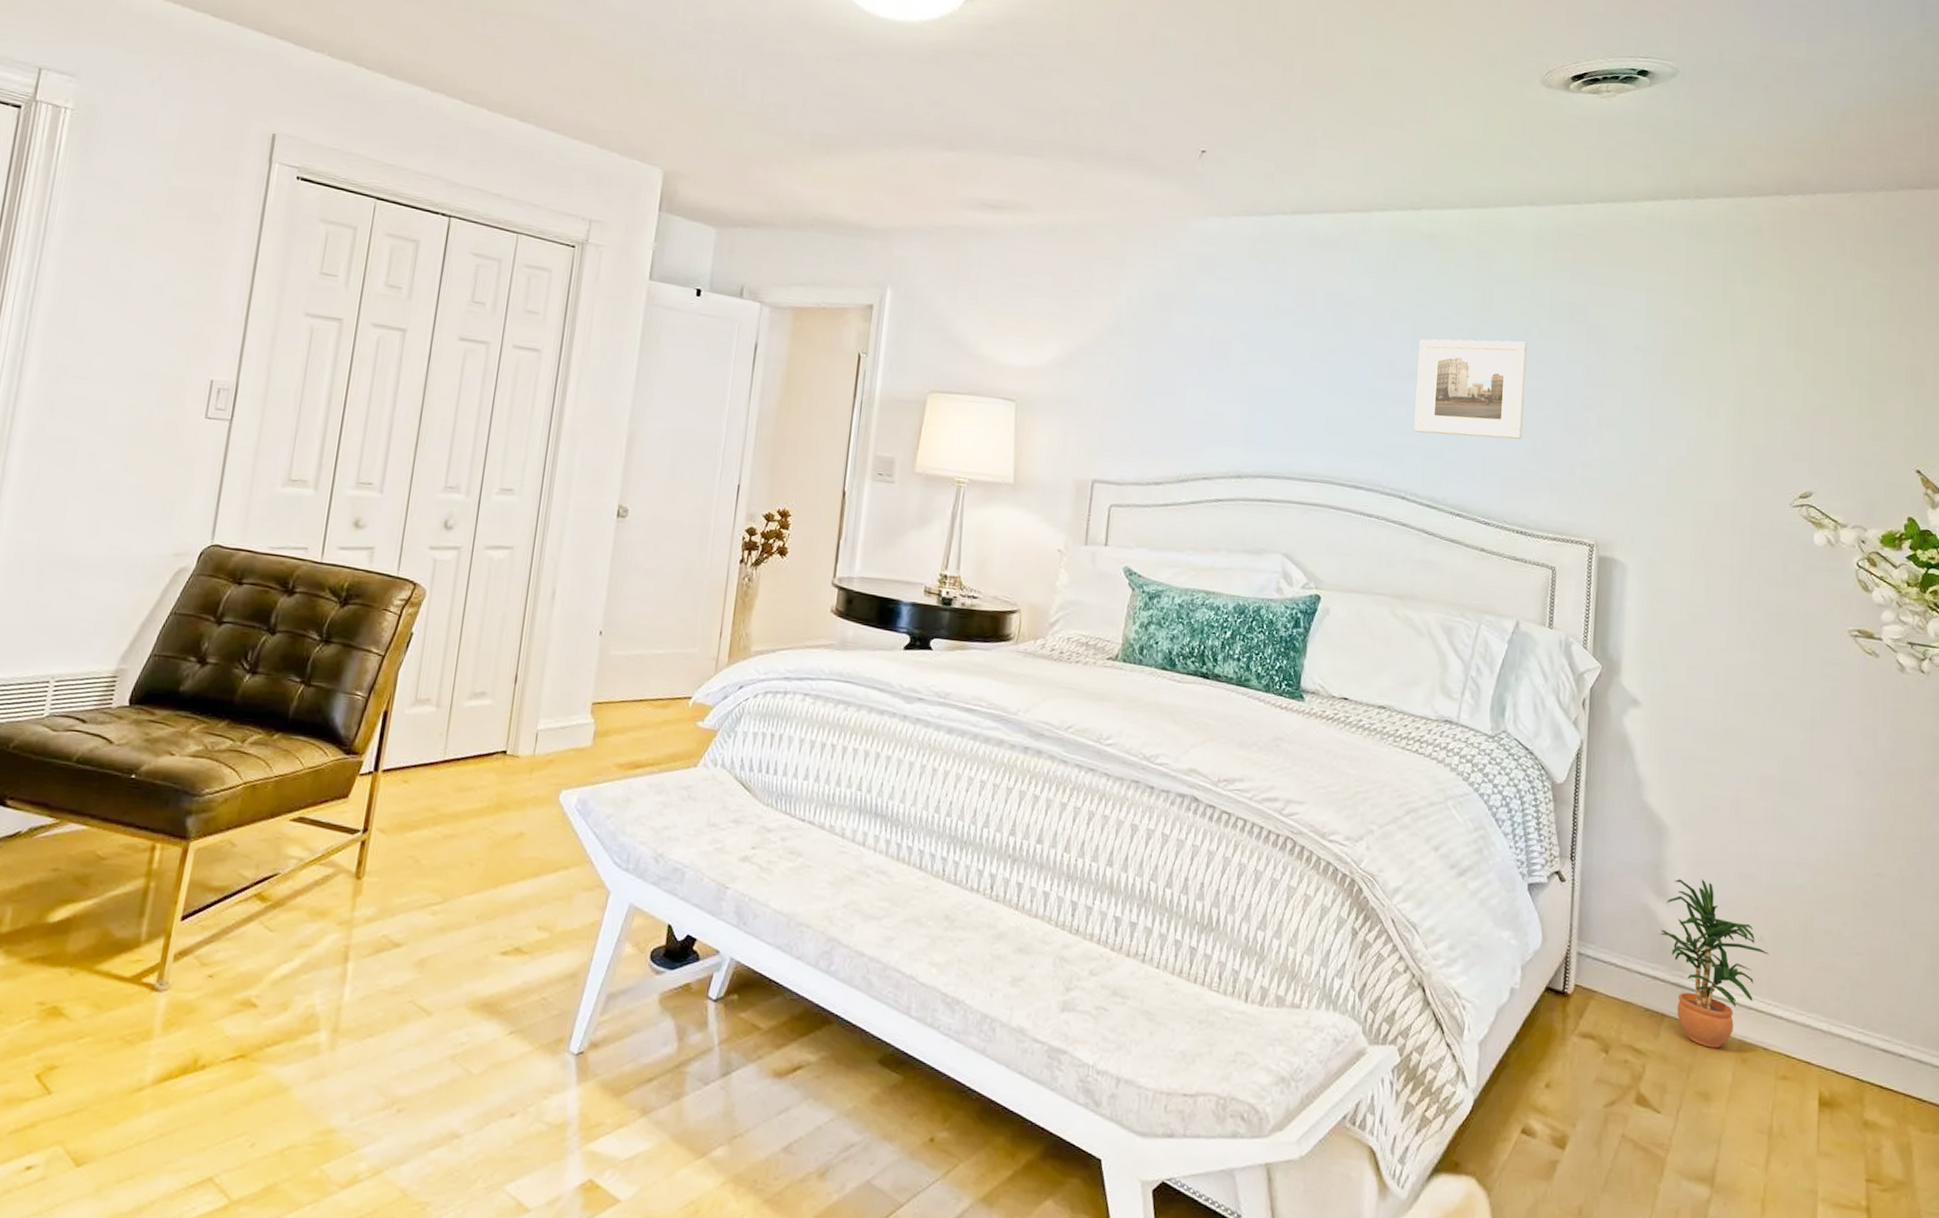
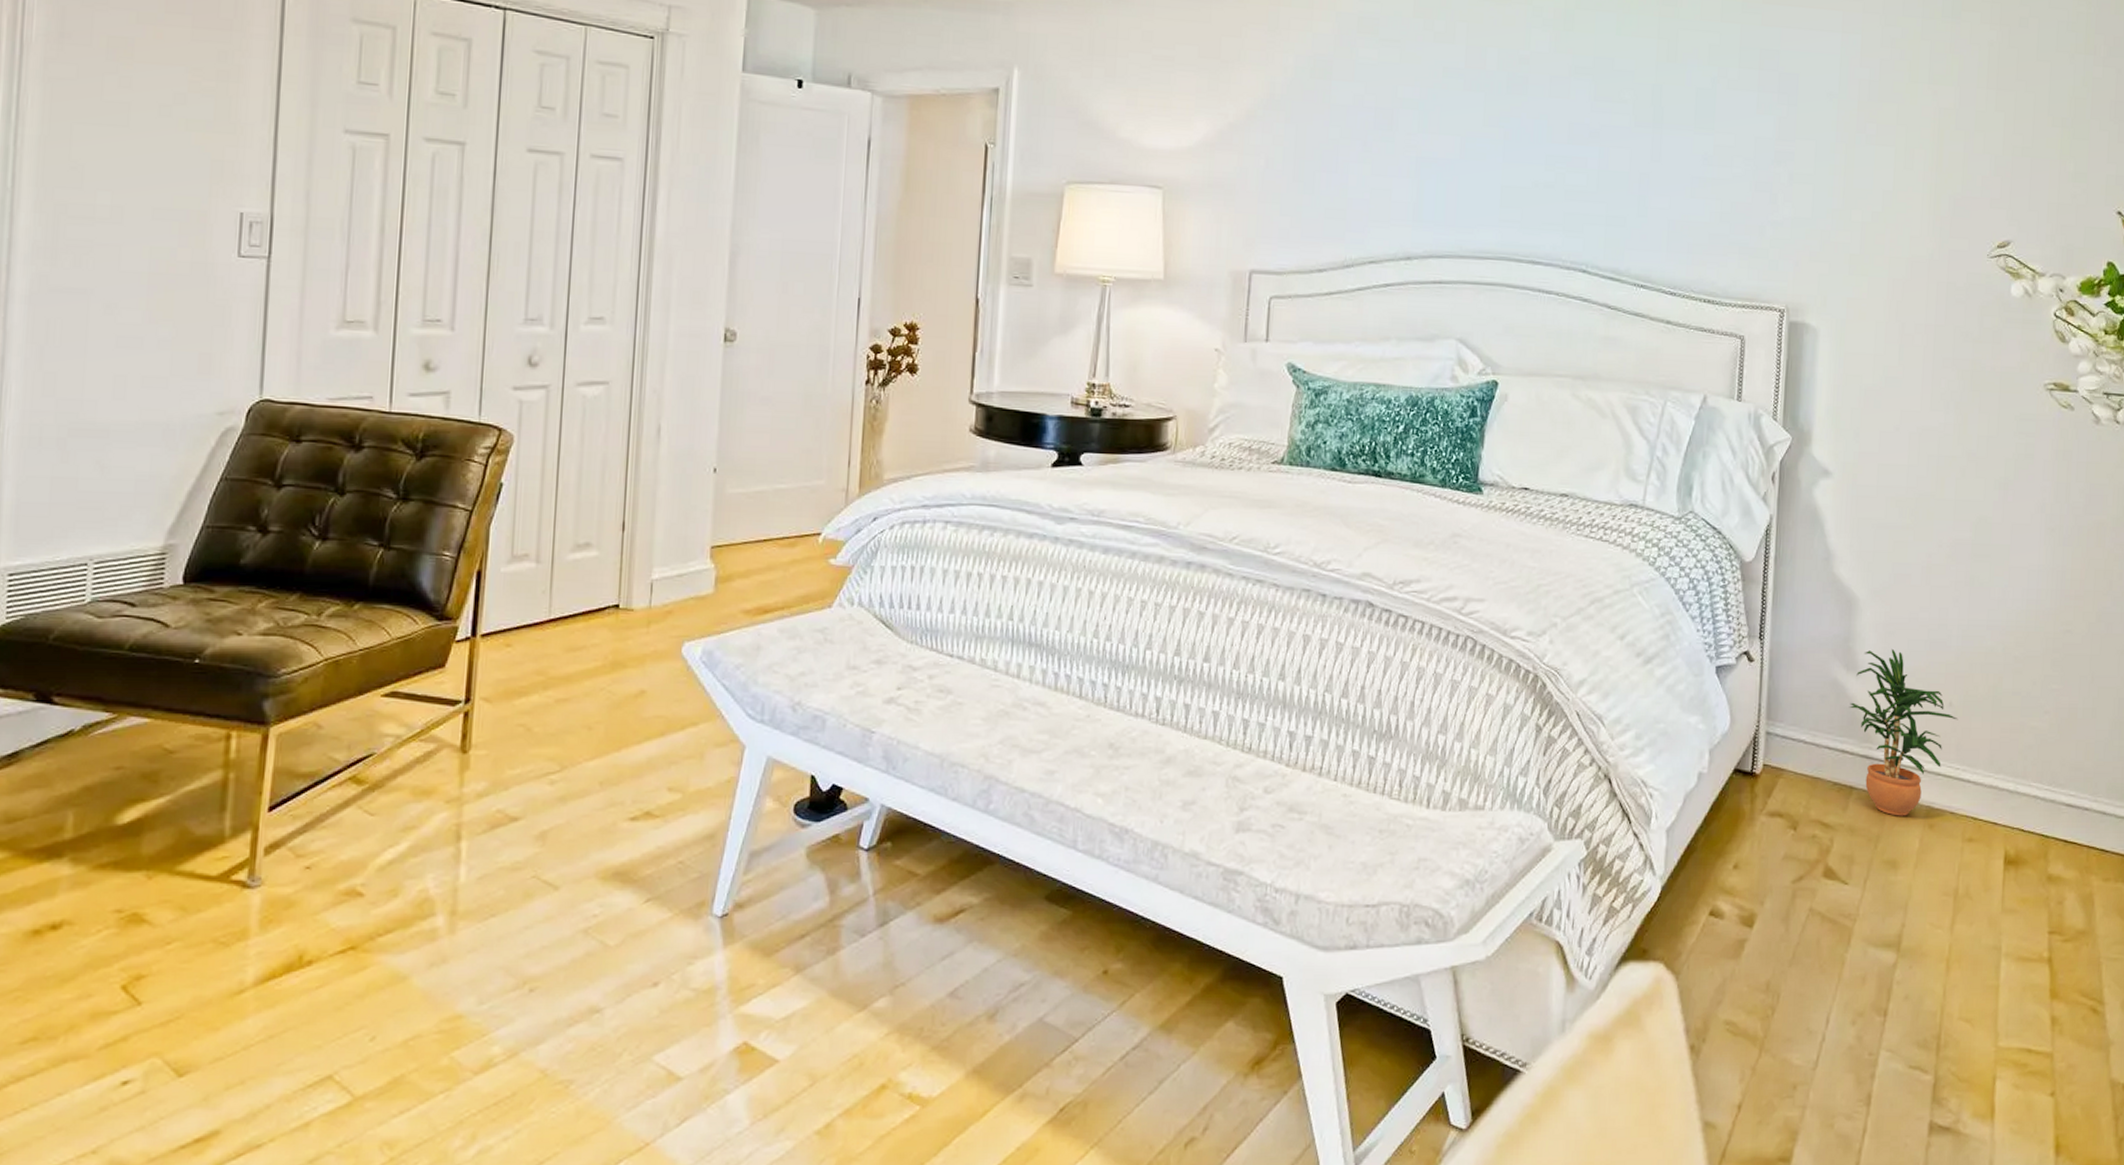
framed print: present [1414,338,1527,439] -> none [1595,93,1715,202]

